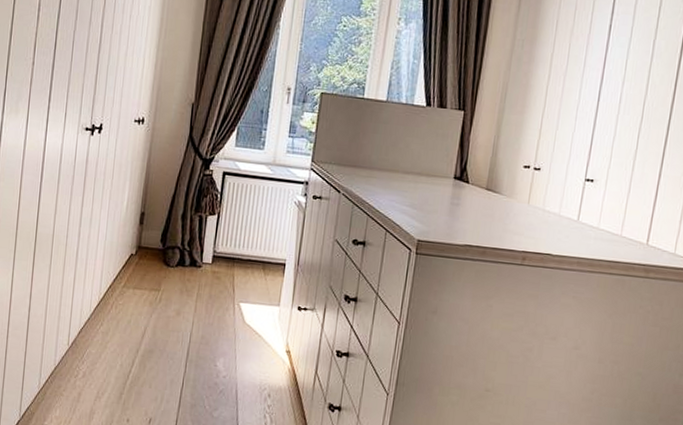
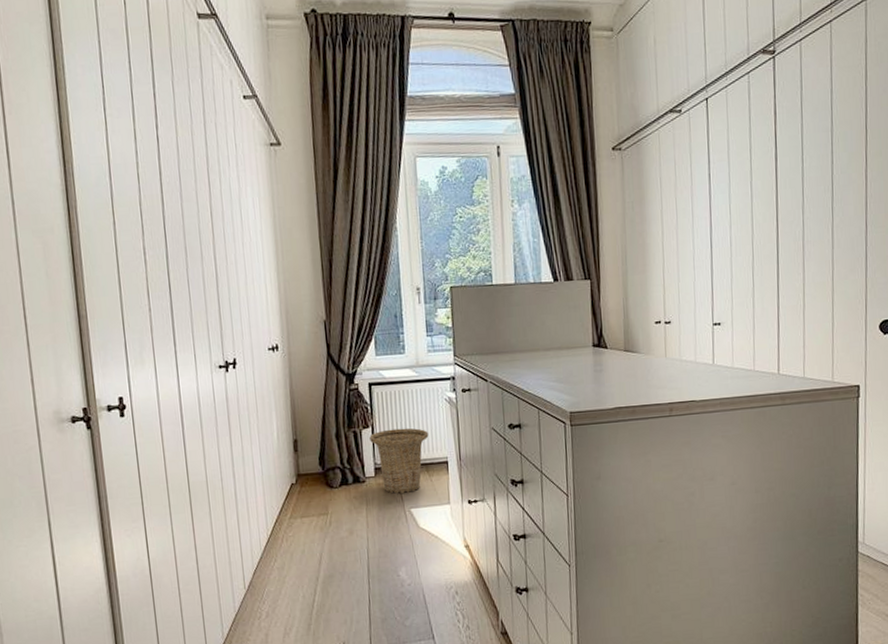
basket: none [213,220,272,287] -> present [369,428,429,494]

